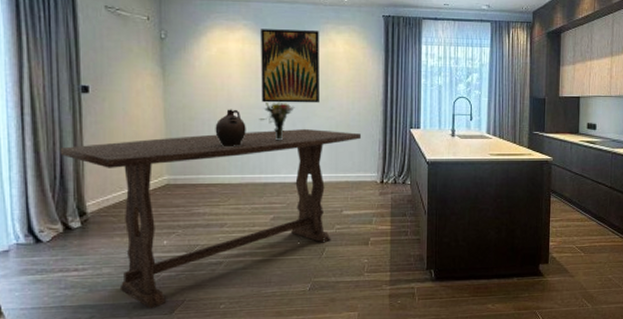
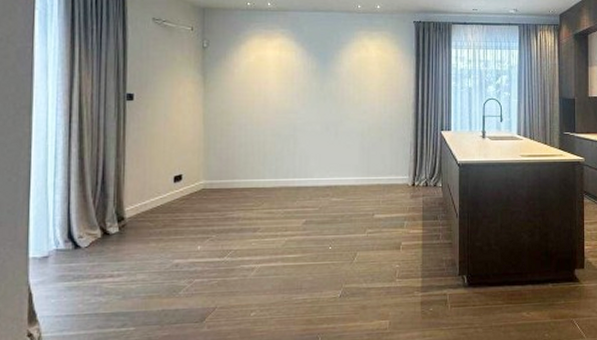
dining table: present [59,128,362,309] -> none [103,132,393,317]
ceramic jug: present [215,109,246,146] -> none [251,114,281,151]
bouquet: present [259,101,295,141] -> none [294,106,329,145]
wall art: present [260,29,319,103] -> none [296,36,353,107]

